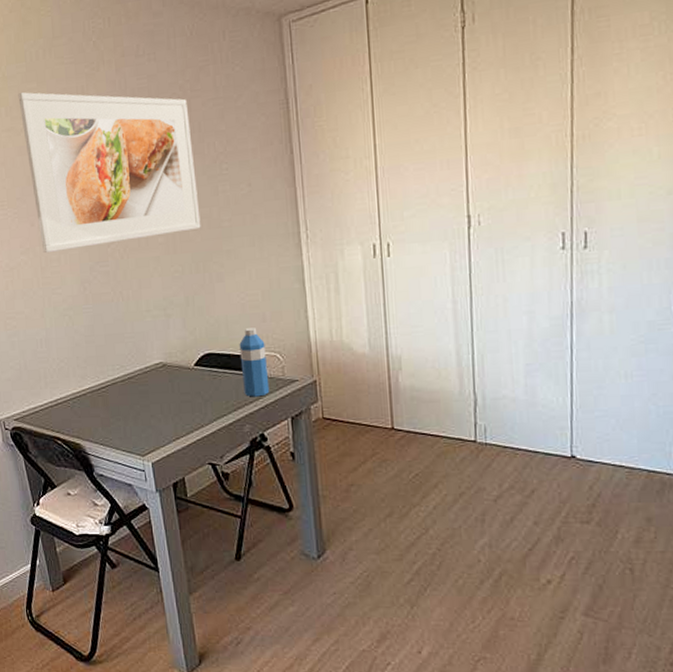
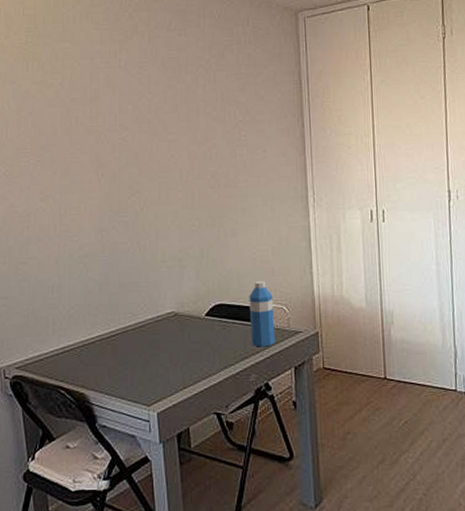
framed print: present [18,92,201,253] -> none [52,50,219,200]

